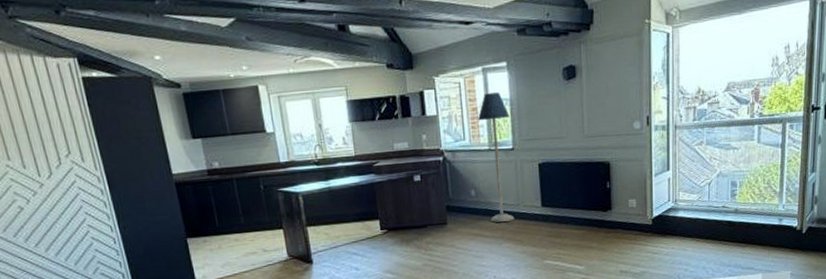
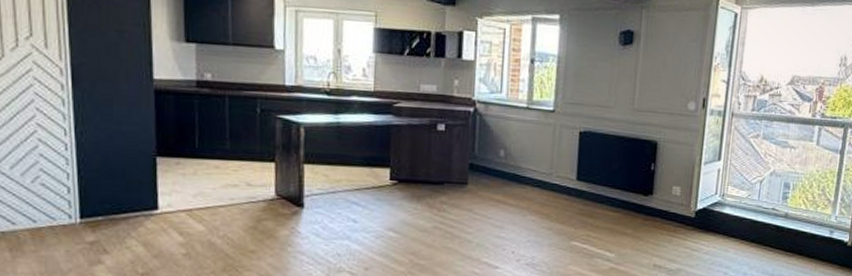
floor lamp: present [478,92,515,223] -> none [517,45,555,192]

